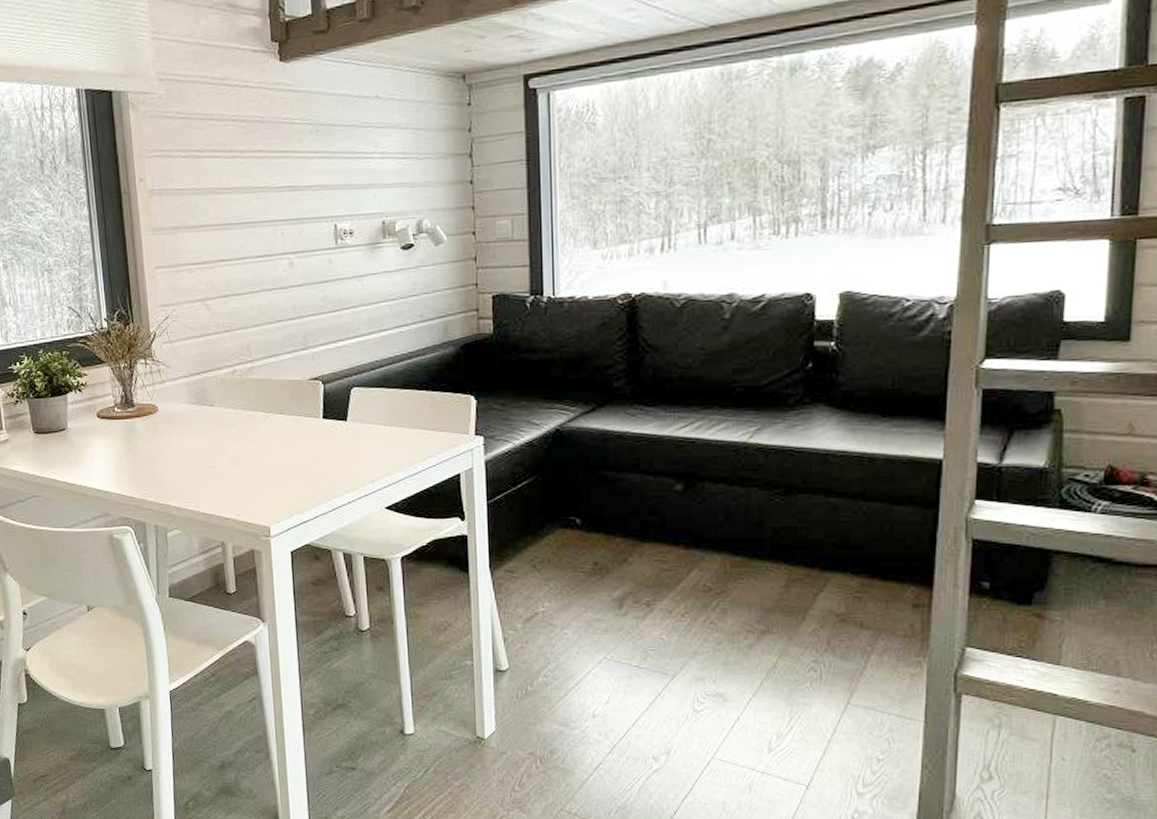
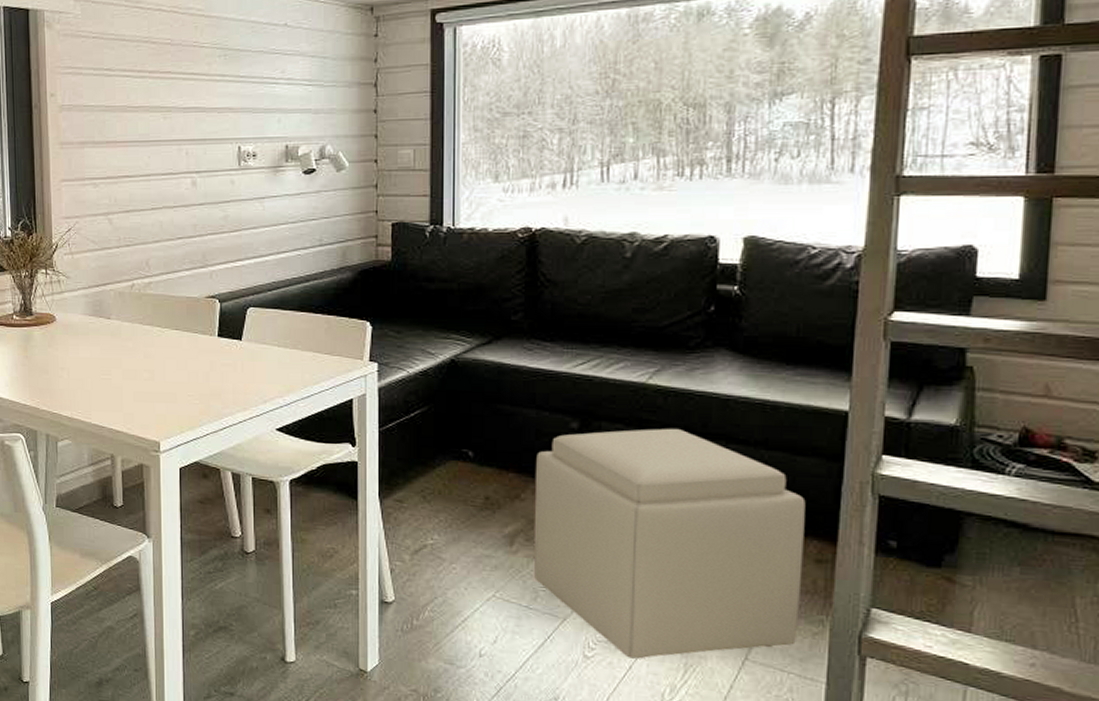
ottoman: none [641,485,903,710] -> present [533,428,806,659]

